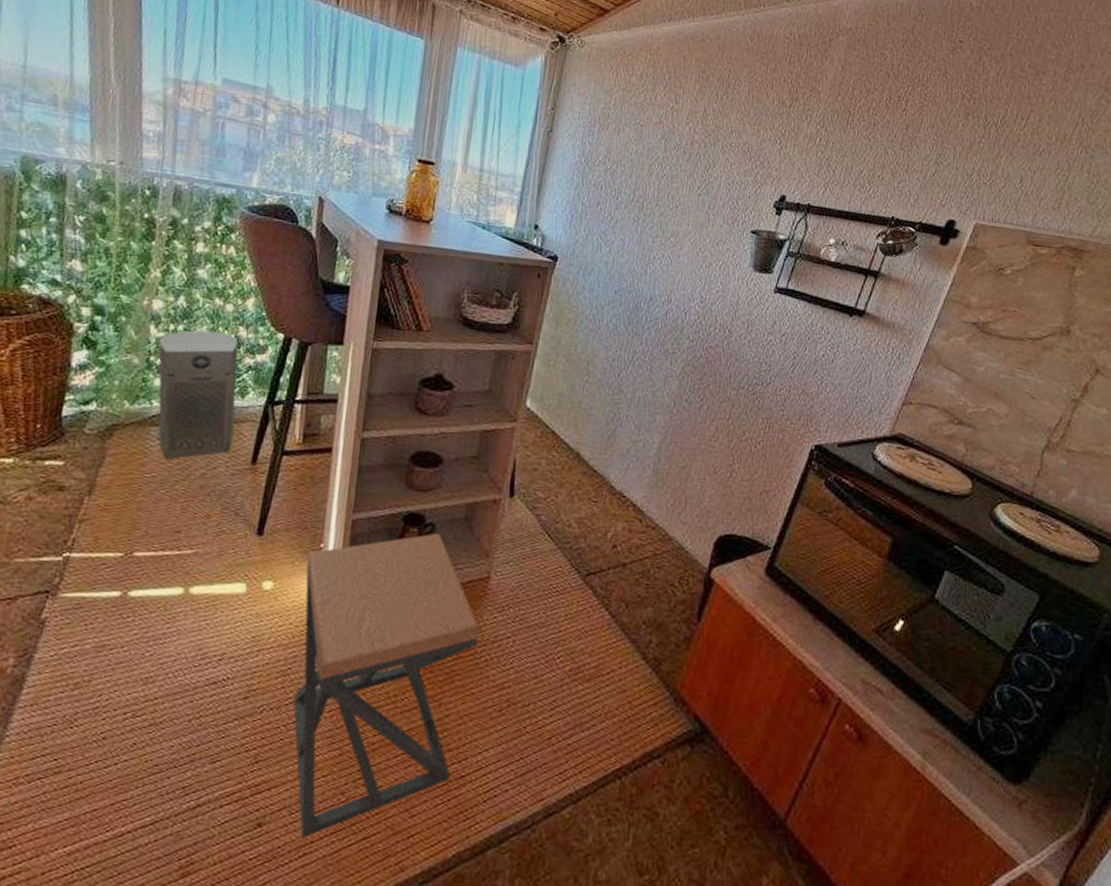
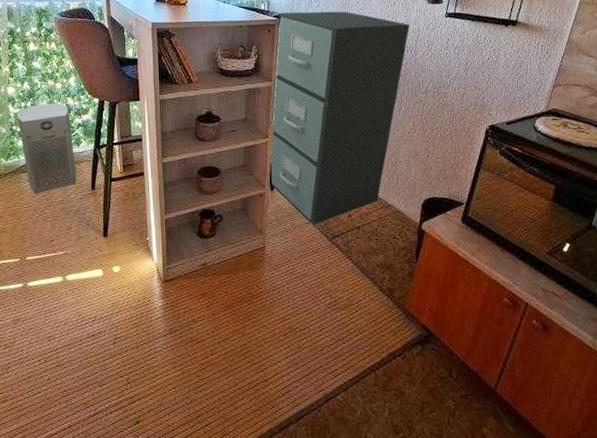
stool: present [293,533,480,837] -> none [139,221,263,428]
filing cabinet: none [510,253,727,553] -> present [270,11,410,225]

